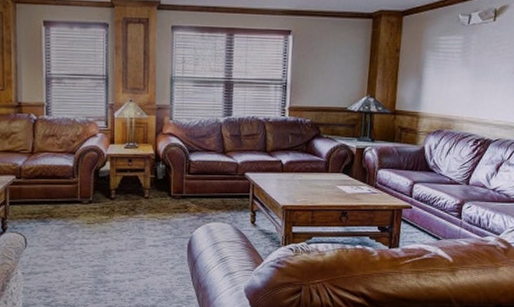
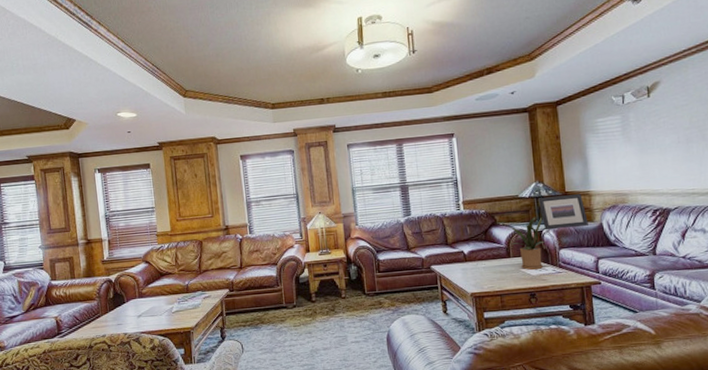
house plant: none [333,133,368,188] -> present [510,217,547,270]
picture frame: none [366,113,412,148] -> present [538,194,588,230]

